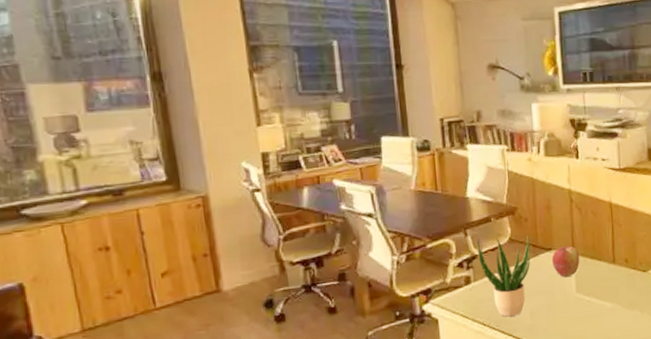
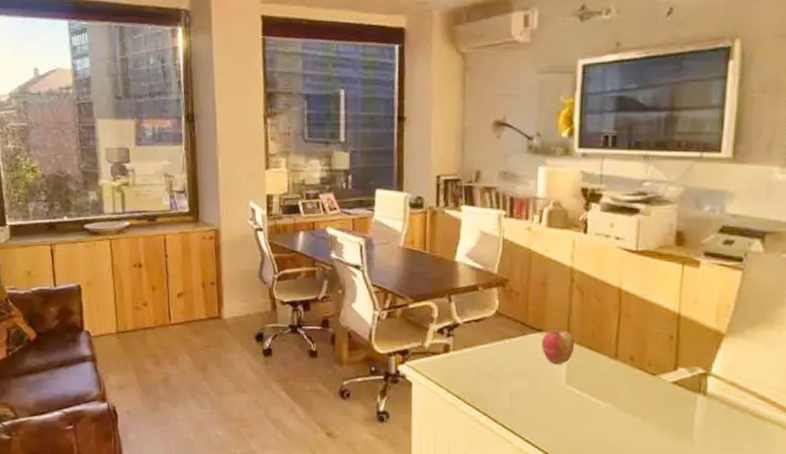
potted plant: present [477,235,530,317] -> none [460,307,519,395]

